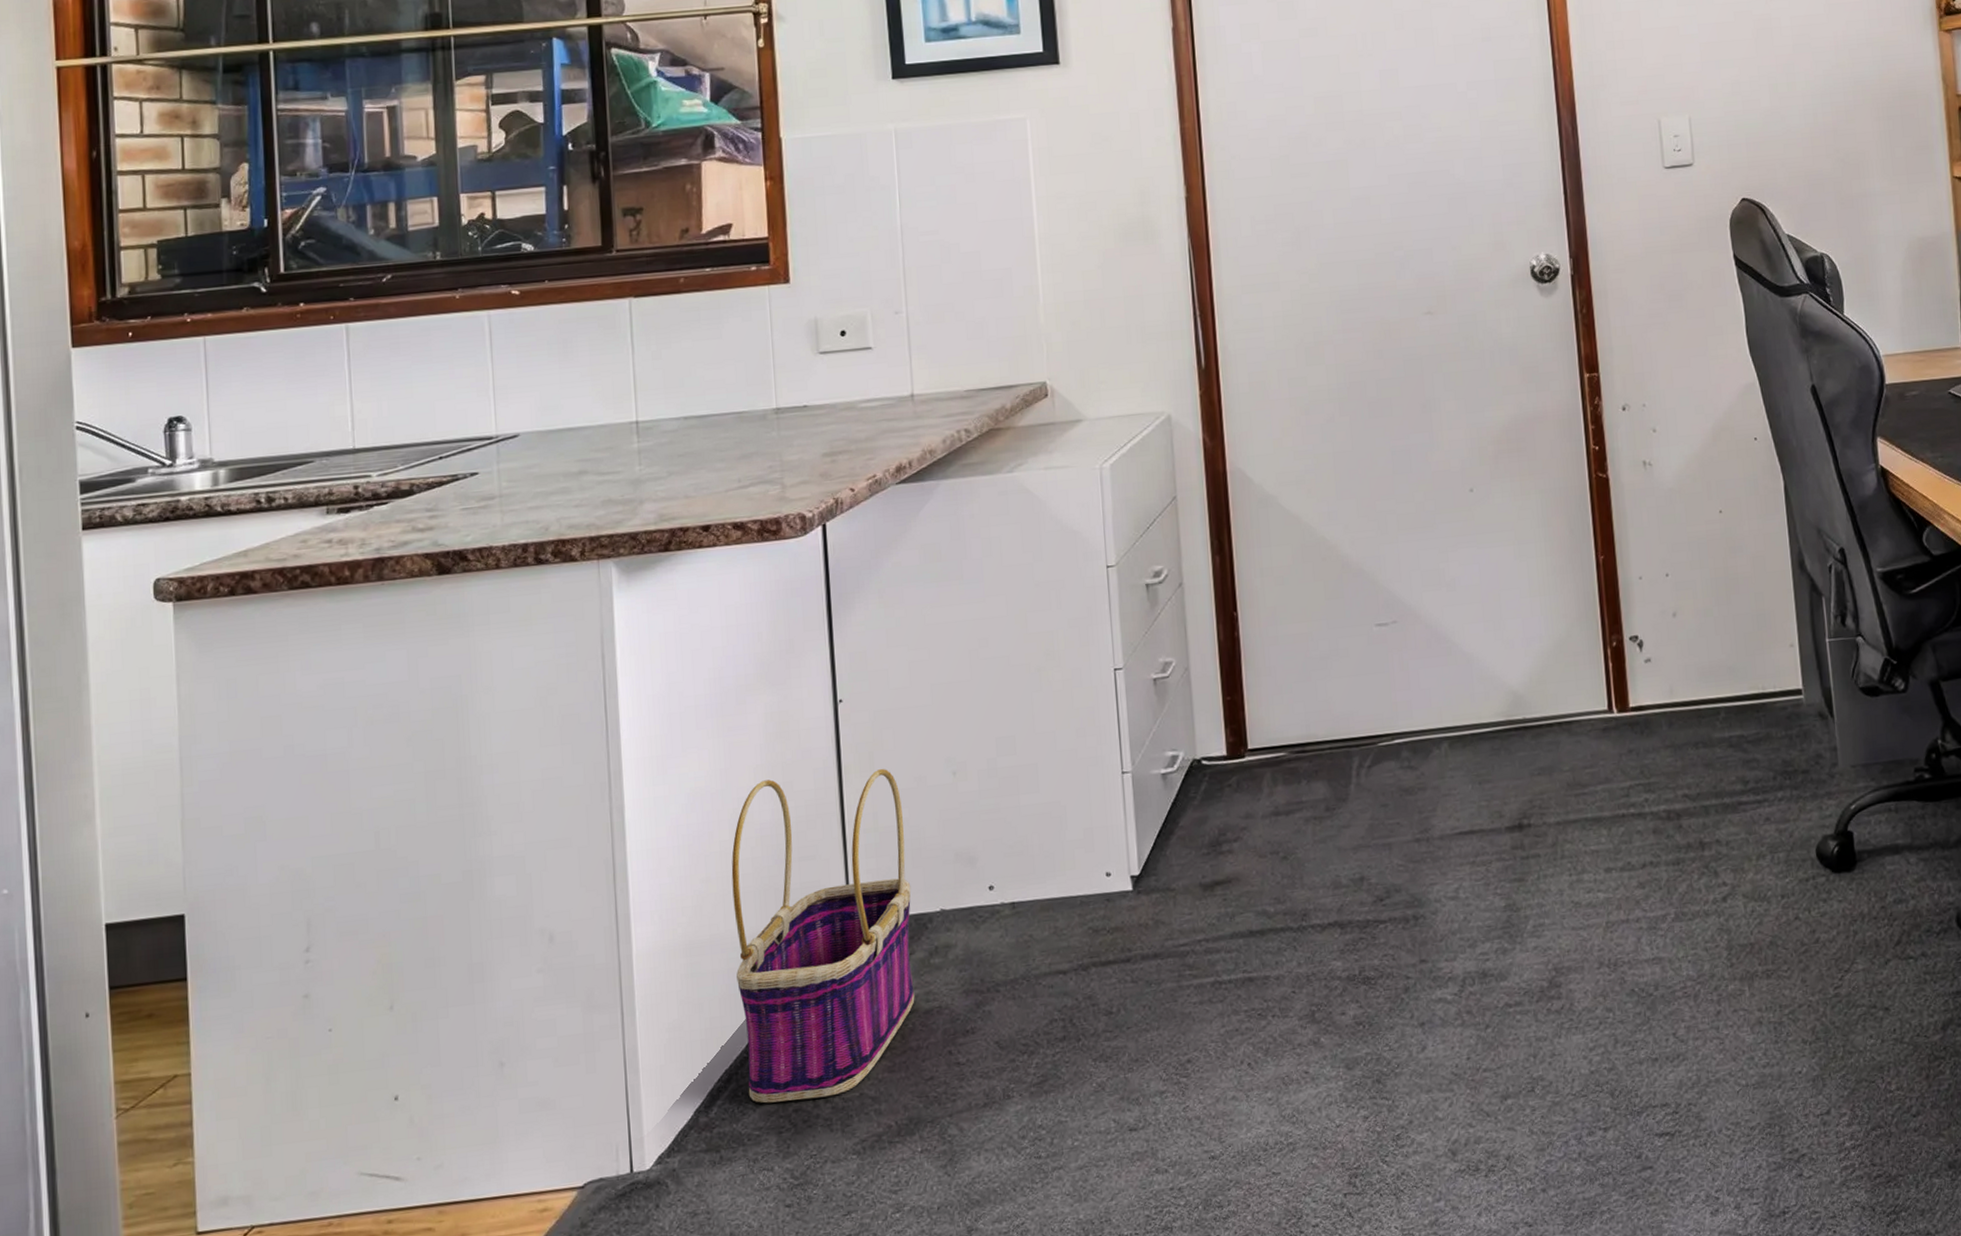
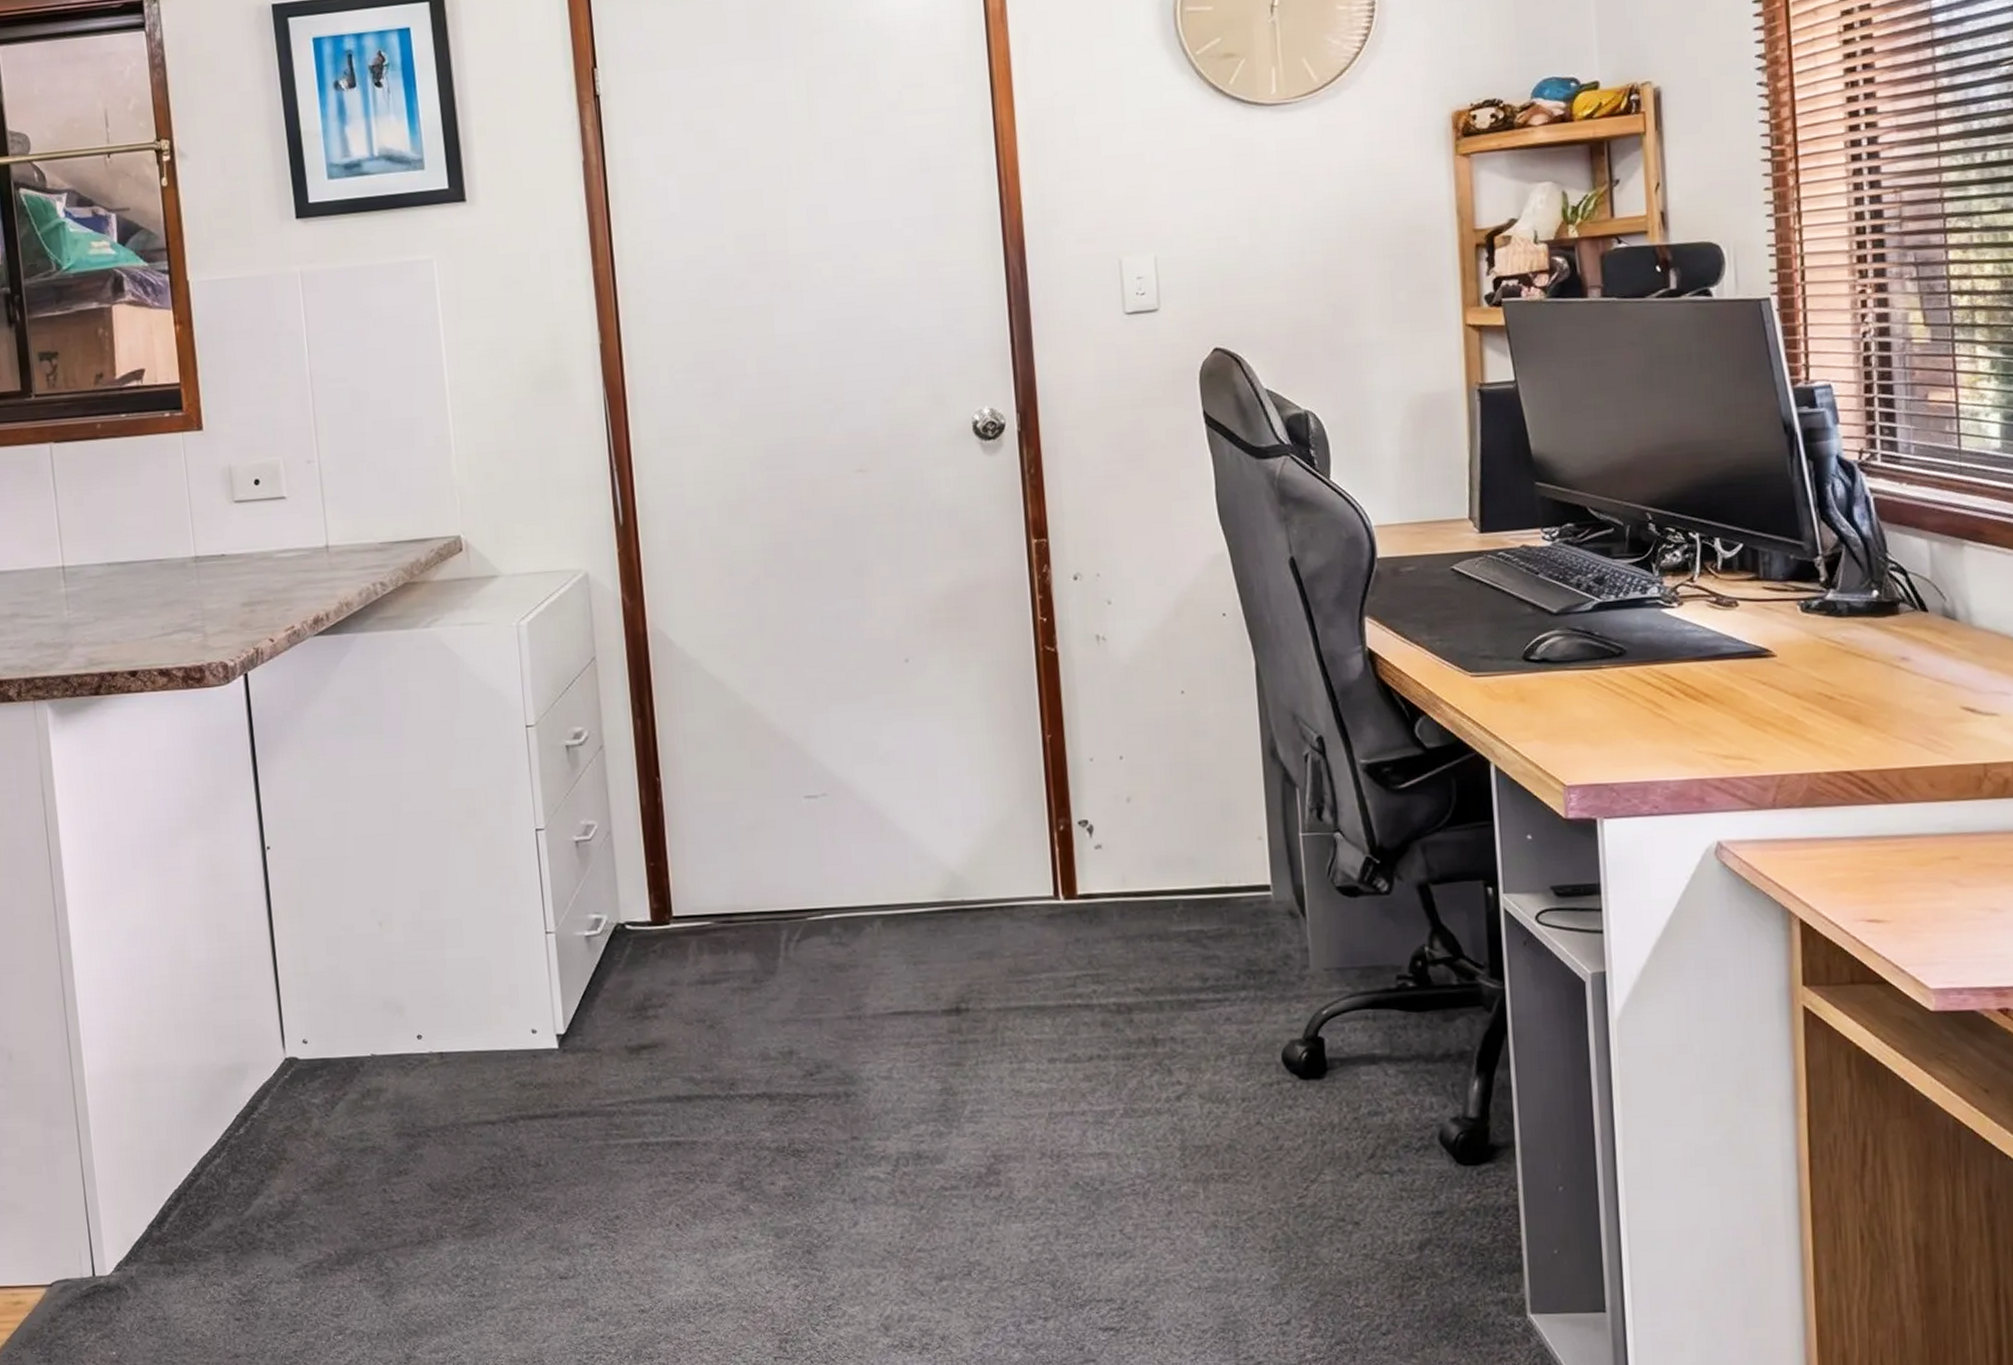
basket: present [731,768,915,1104] -> none [171,915,350,1224]

